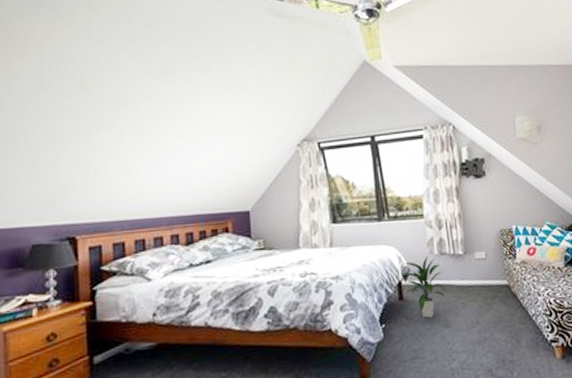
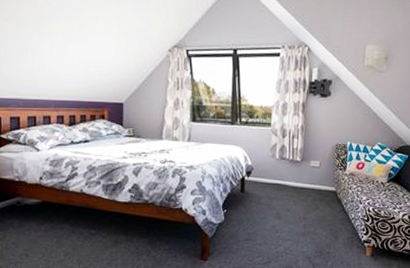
indoor plant: present [402,257,447,318] -> none [247,159,282,210]

